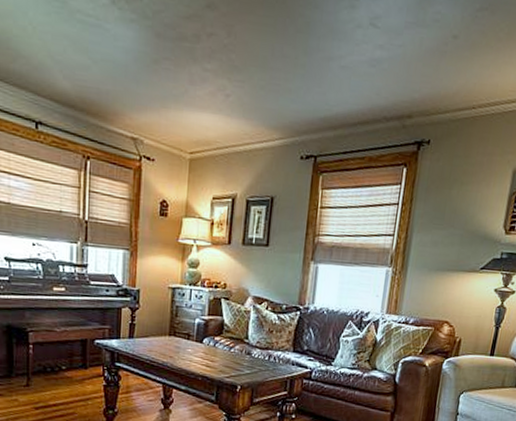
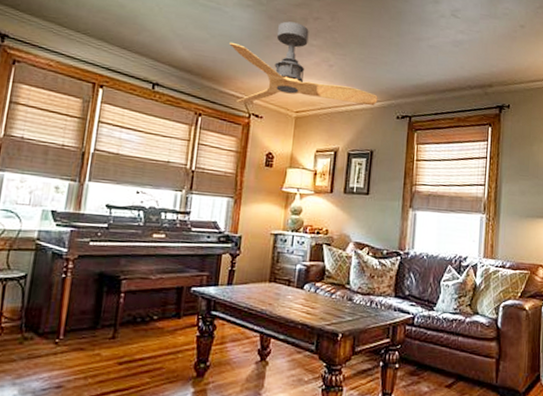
ceiling fan: none [114,39,280,143] -> present [229,21,378,105]

